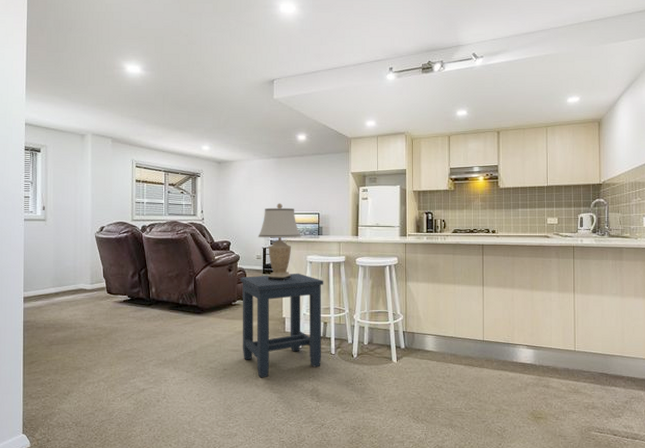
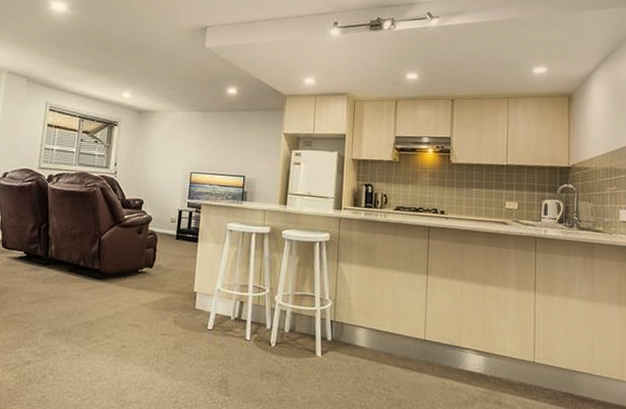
side table: present [240,273,324,378] -> none [145,241,244,361]
table lamp: present [258,203,301,281] -> none [174,161,223,250]

